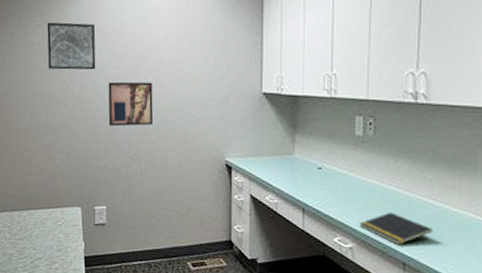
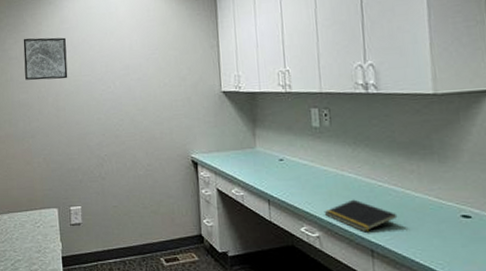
wall art: present [108,81,154,127] -> none [79,87,122,130]

